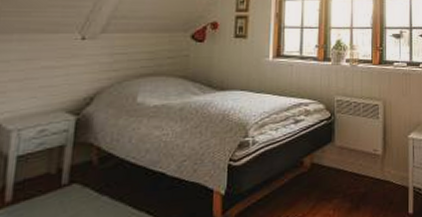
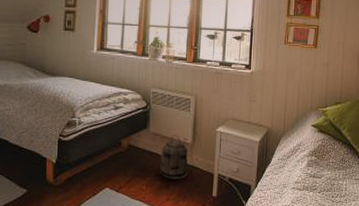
basket: none [349,146,380,200] -> present [160,134,188,180]

